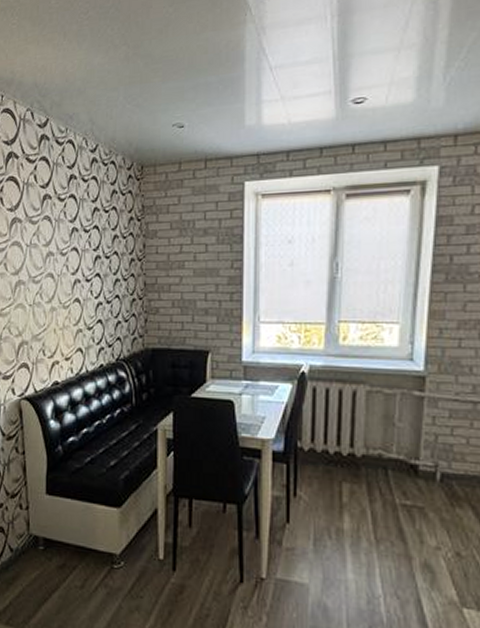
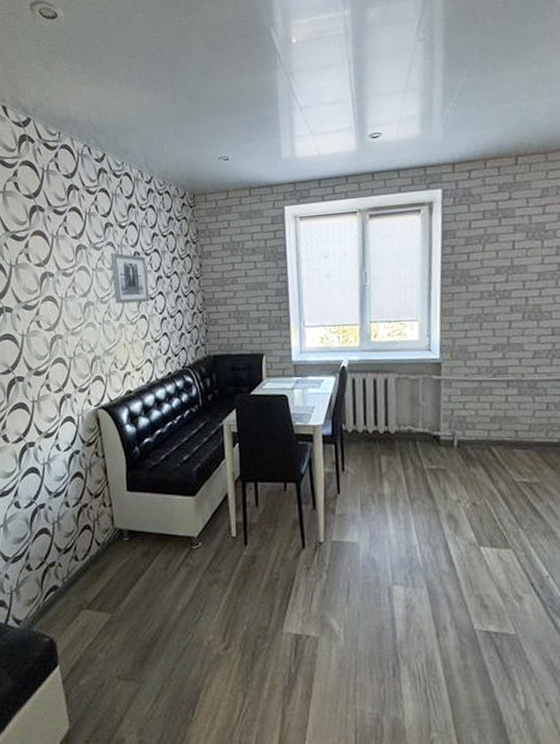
wall art: none [46,228,86,285] -> present [110,252,150,304]

